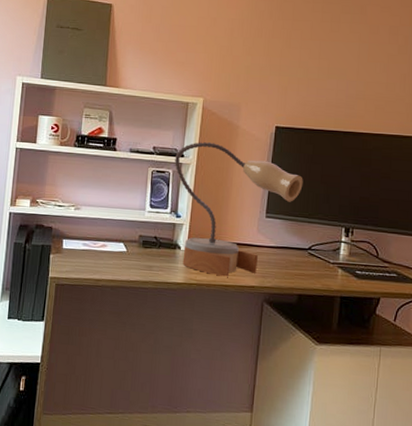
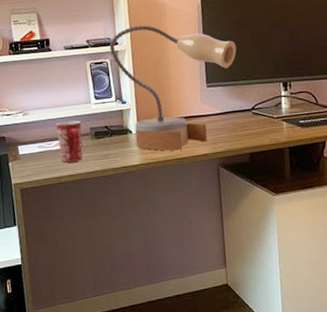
mug: none [103,223,132,267] -> present [55,120,83,163]

